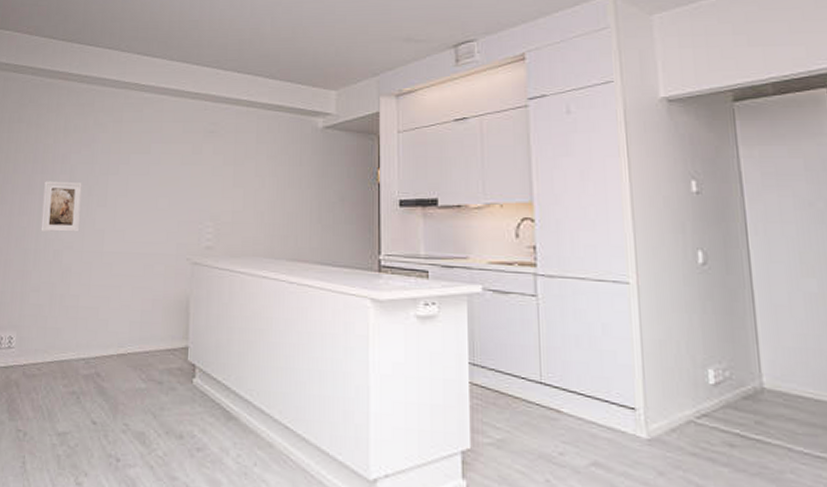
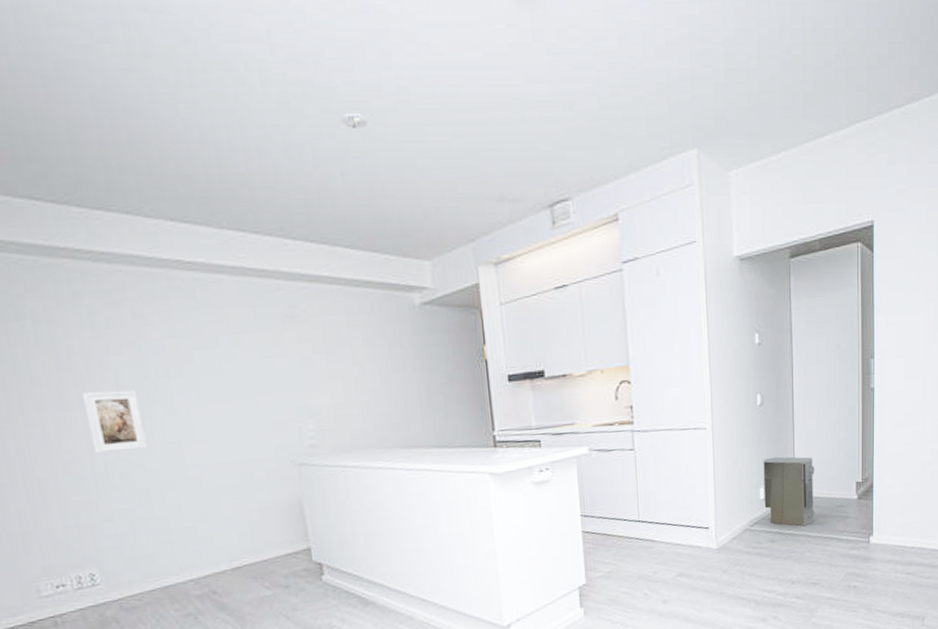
air purifier: none [711,331,797,434] -> present [763,456,815,527]

